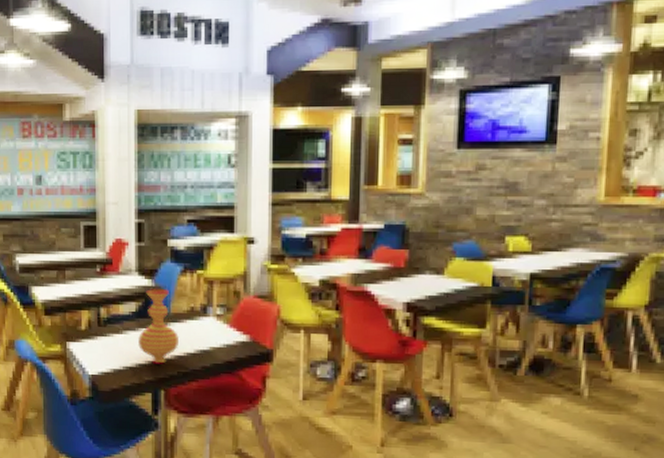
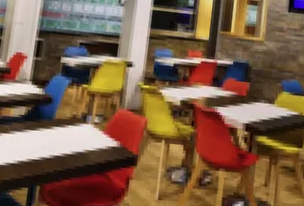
vase: present [138,289,180,364] -> none [22,97,60,162]

